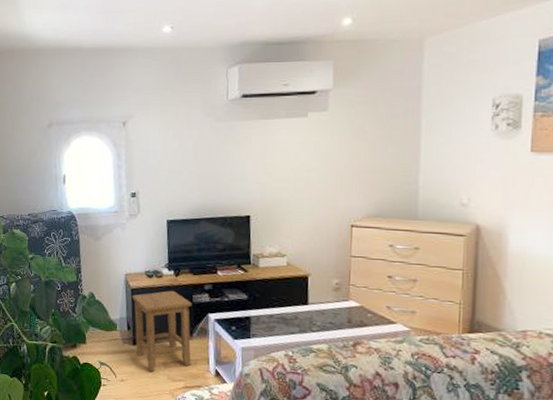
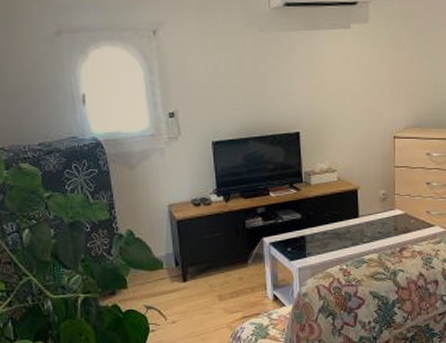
stool: present [131,290,192,372] -> none [177,217,248,307]

